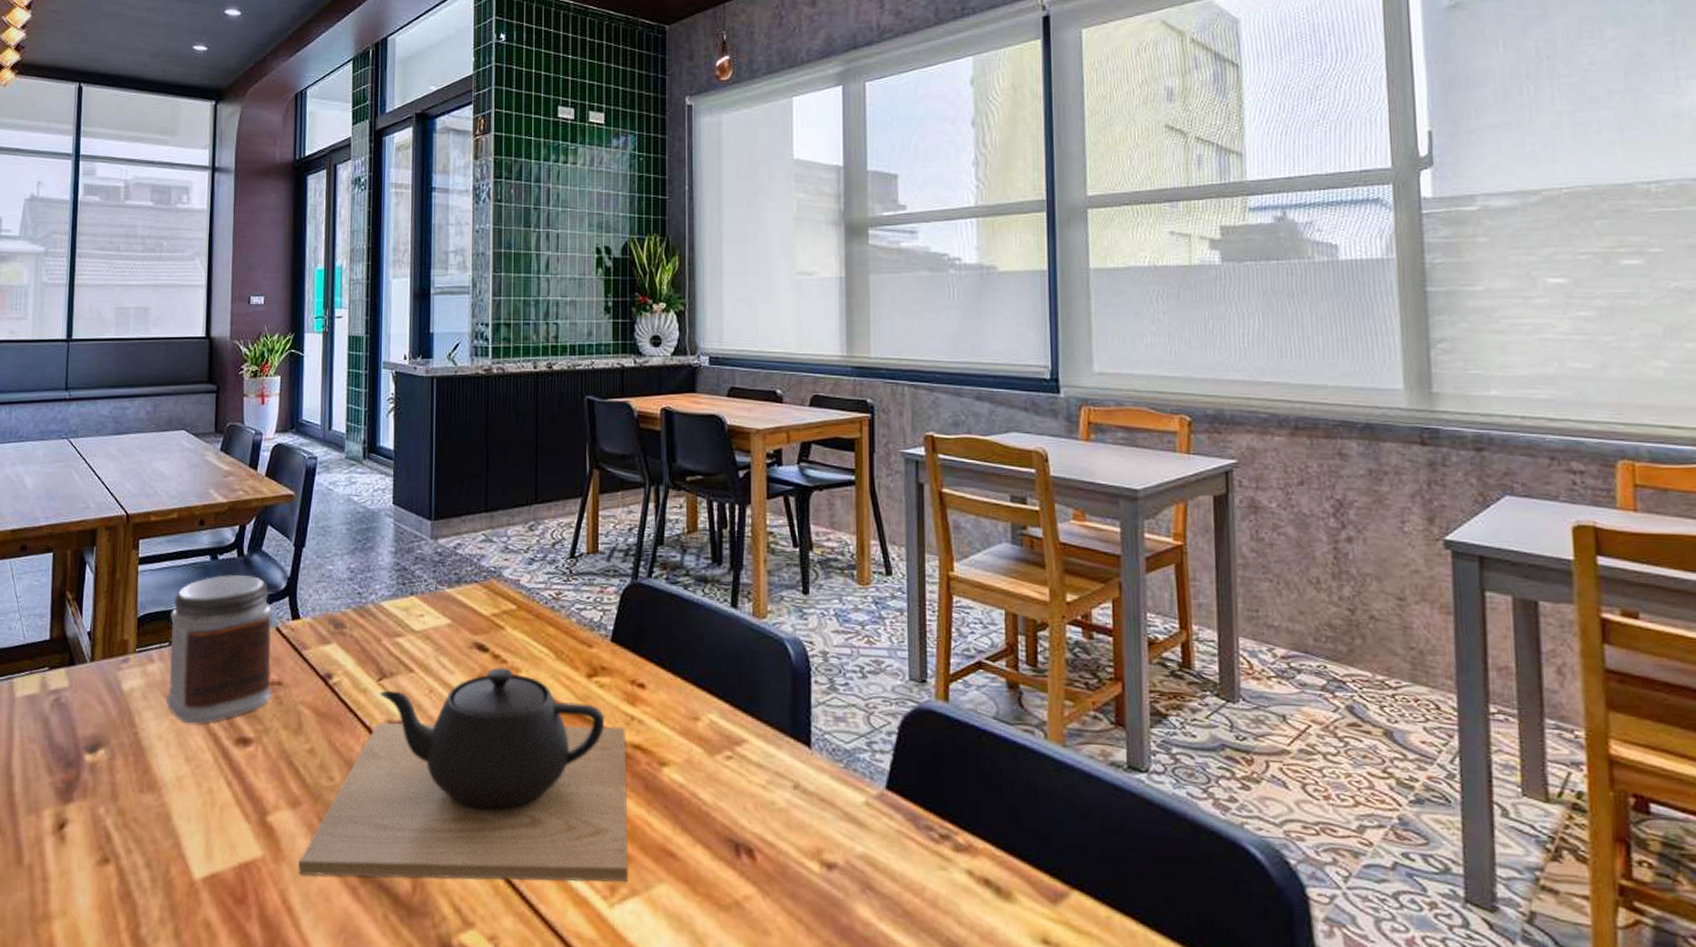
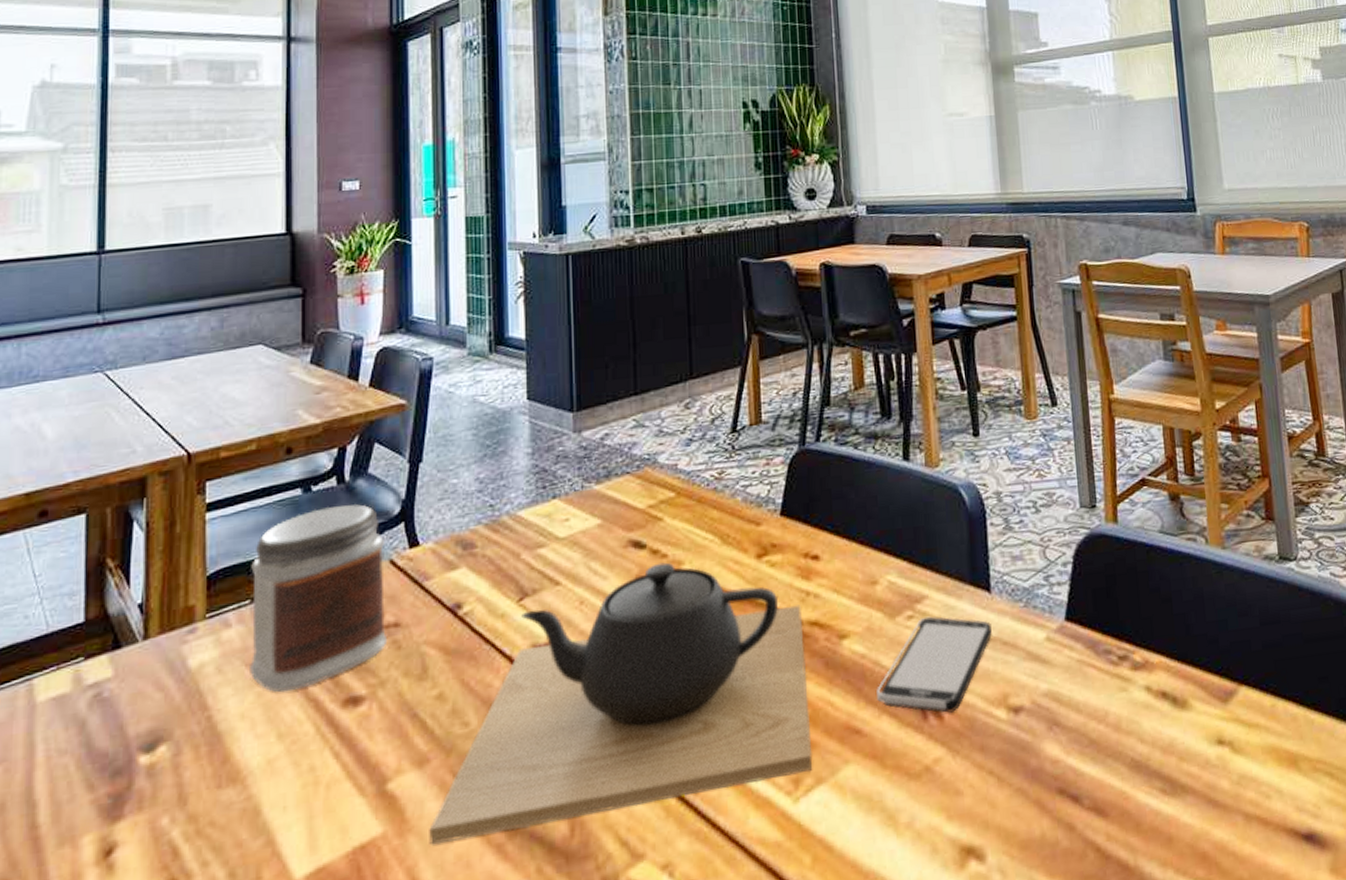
smartphone: none [693,759,809,857] -> present [877,616,992,714]

